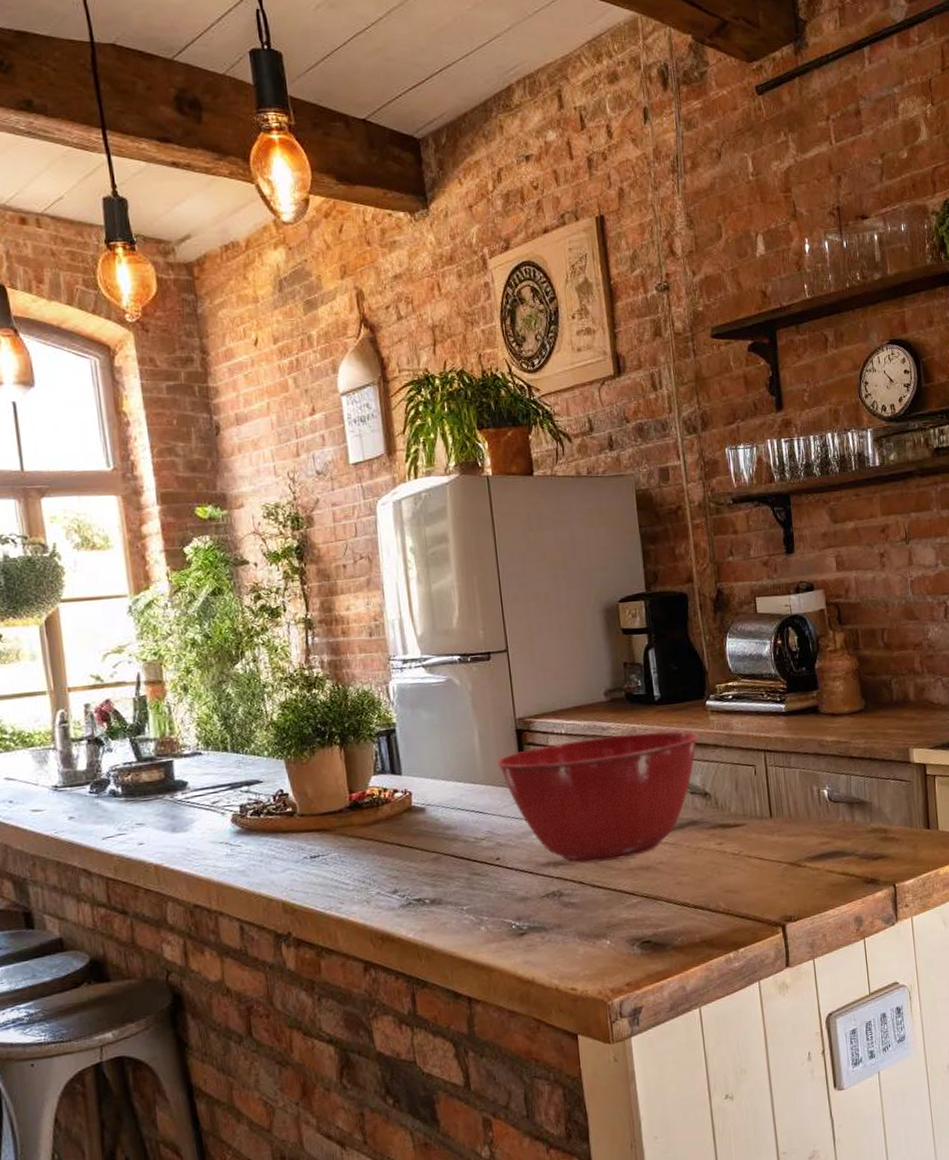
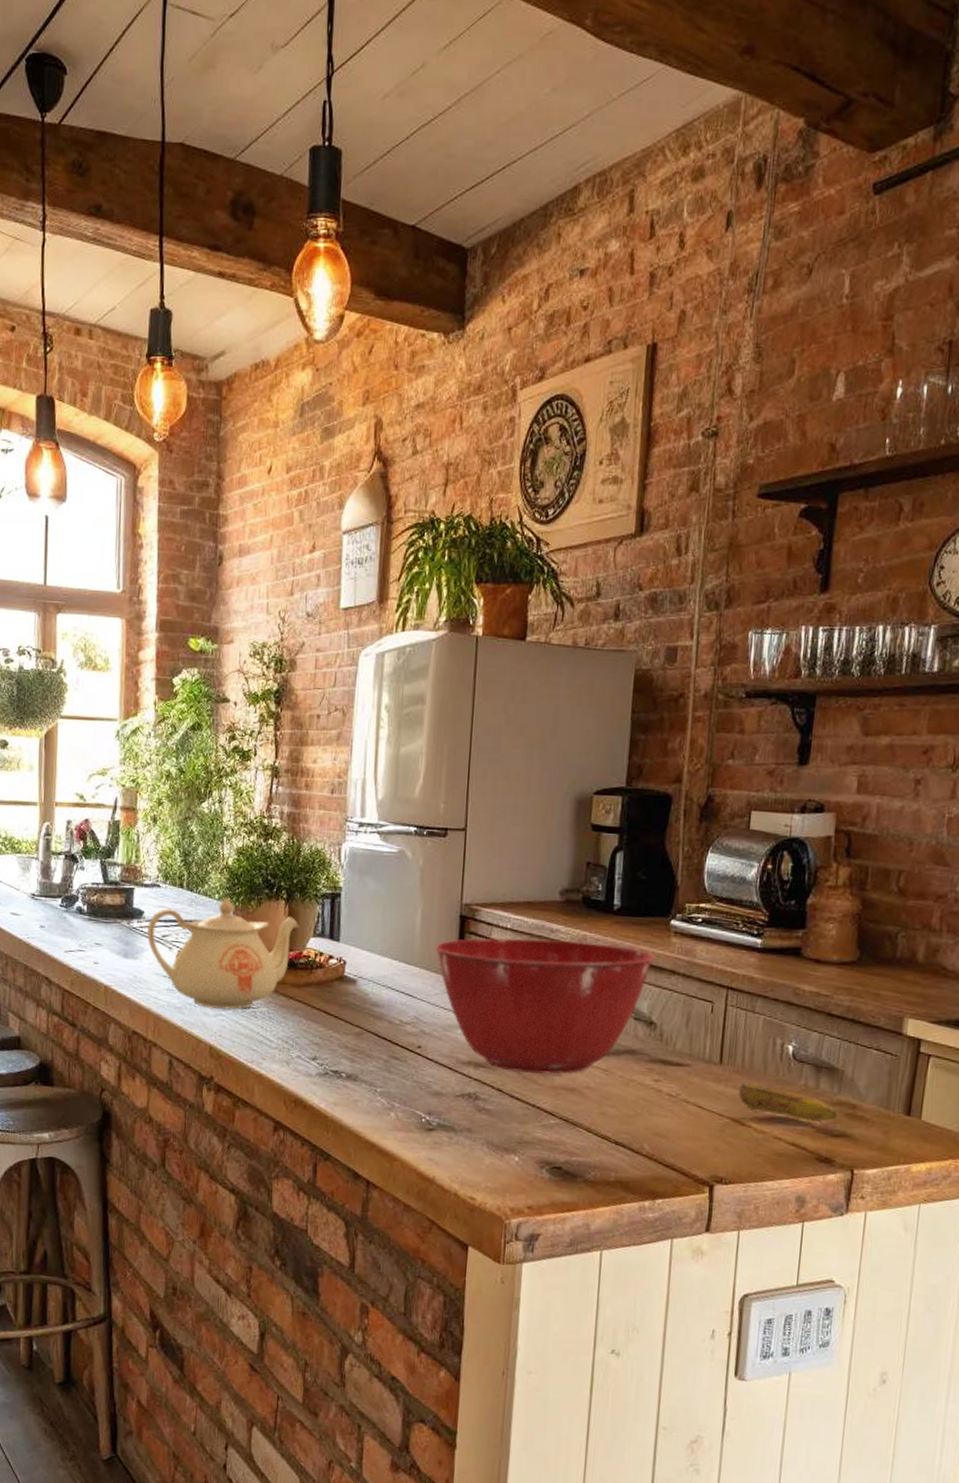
teapot: none [194,752,358,866] -> present [147,897,299,1010]
banana: none [790,827,874,852] -> present [739,1081,838,1122]

